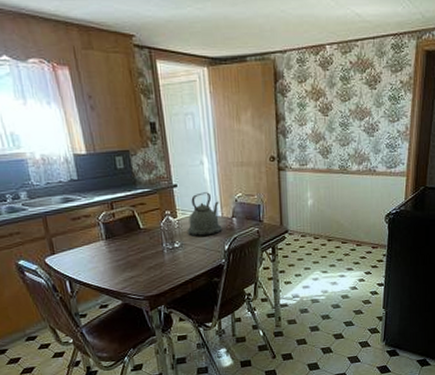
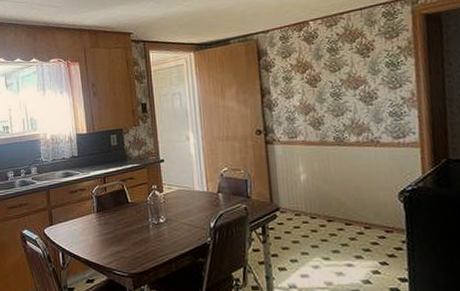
kettle: present [187,192,222,236] -> none [172,167,208,212]

